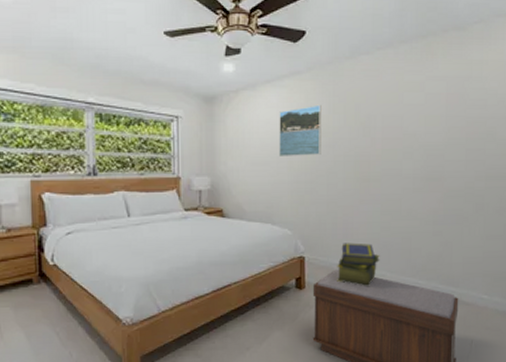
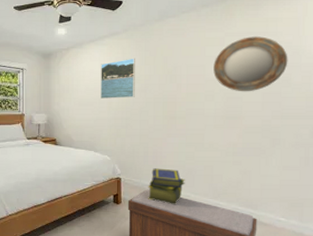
home mirror: none [412,81,493,149] -> present [213,36,288,92]

